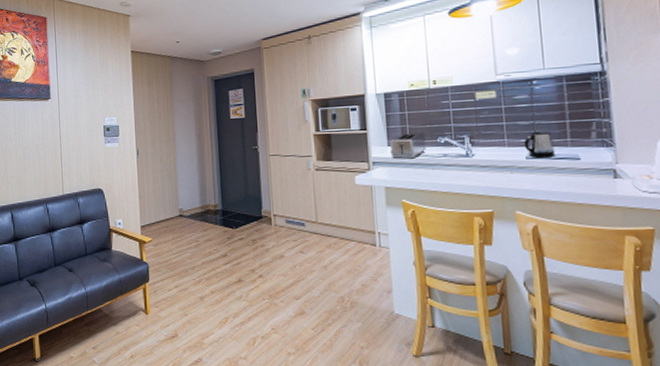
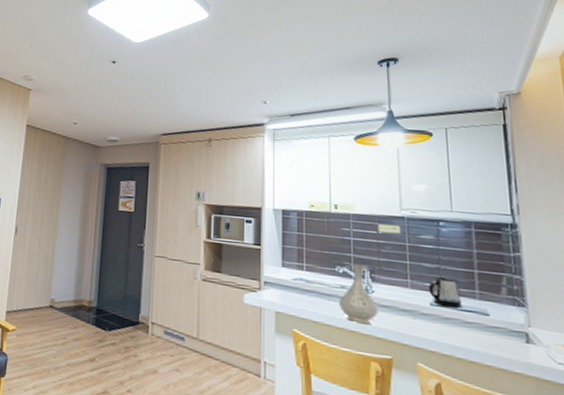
toaster: present [390,132,425,160] -> none [284,255,321,286]
vase: none [441,133,480,185] -> present [338,264,379,325]

